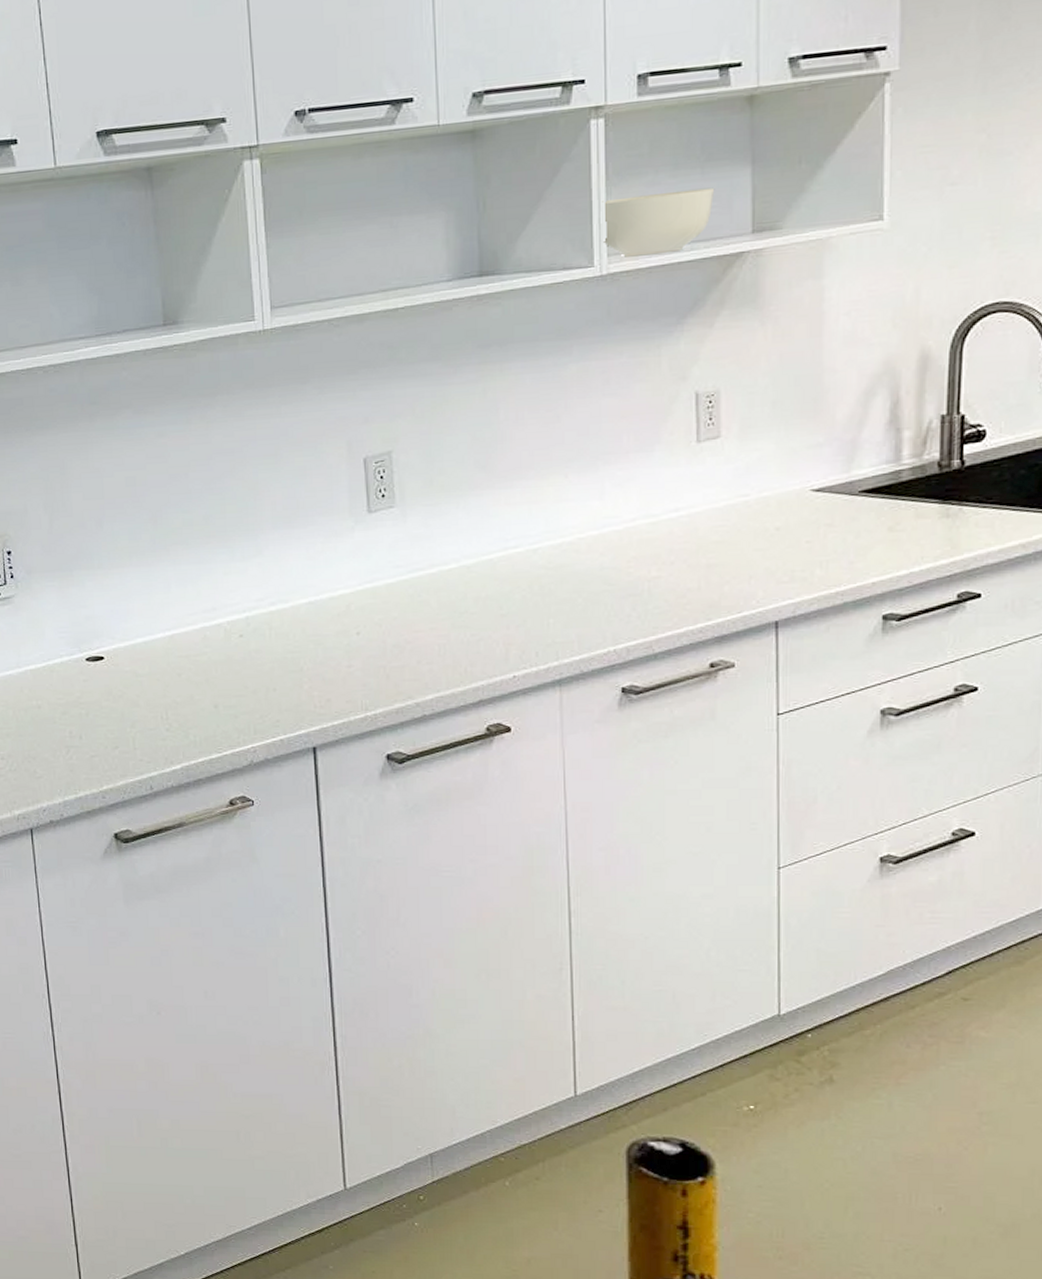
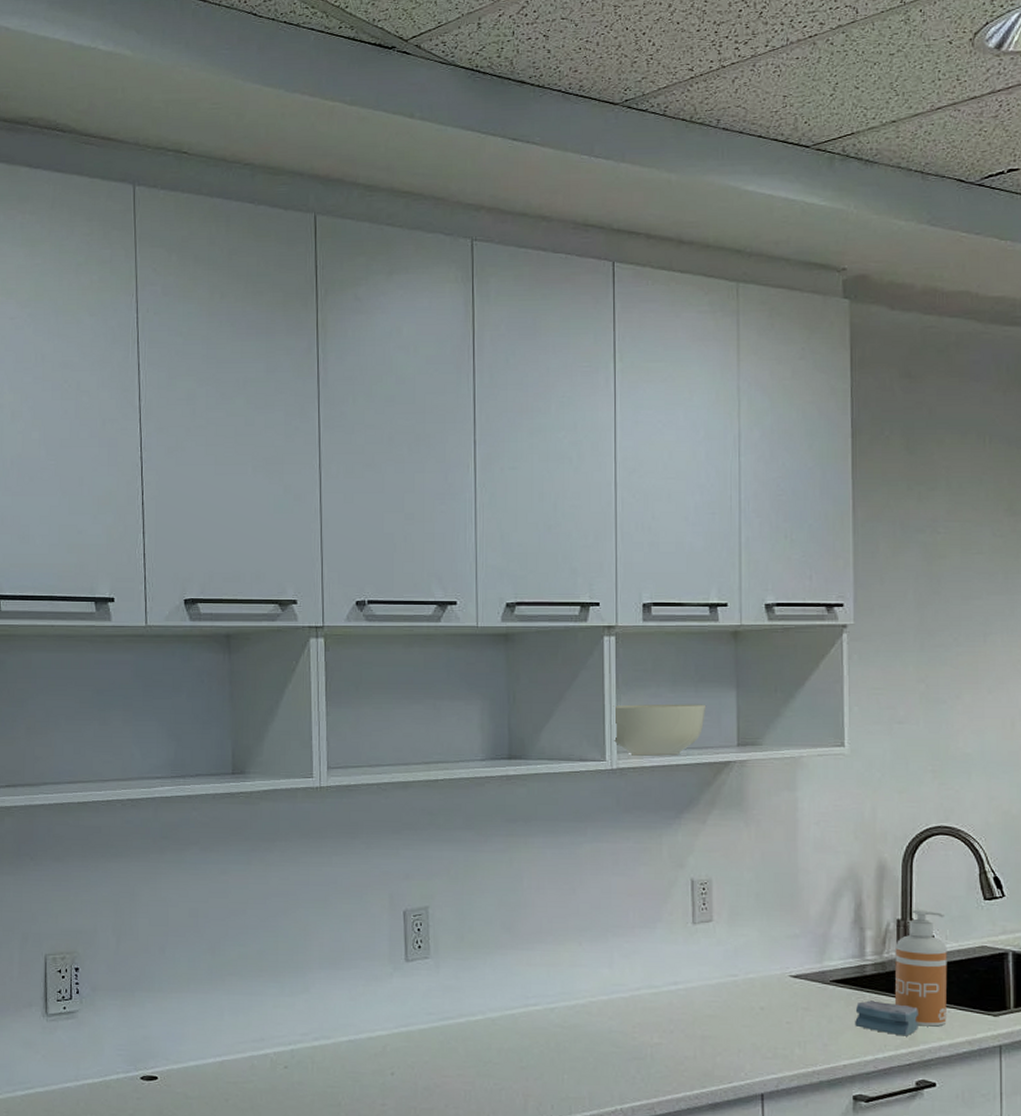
sponge: none [887,509,963,546] -> present [855,1000,918,1036]
soap dispenser: none [935,400,1001,533] -> present [894,909,948,1027]

